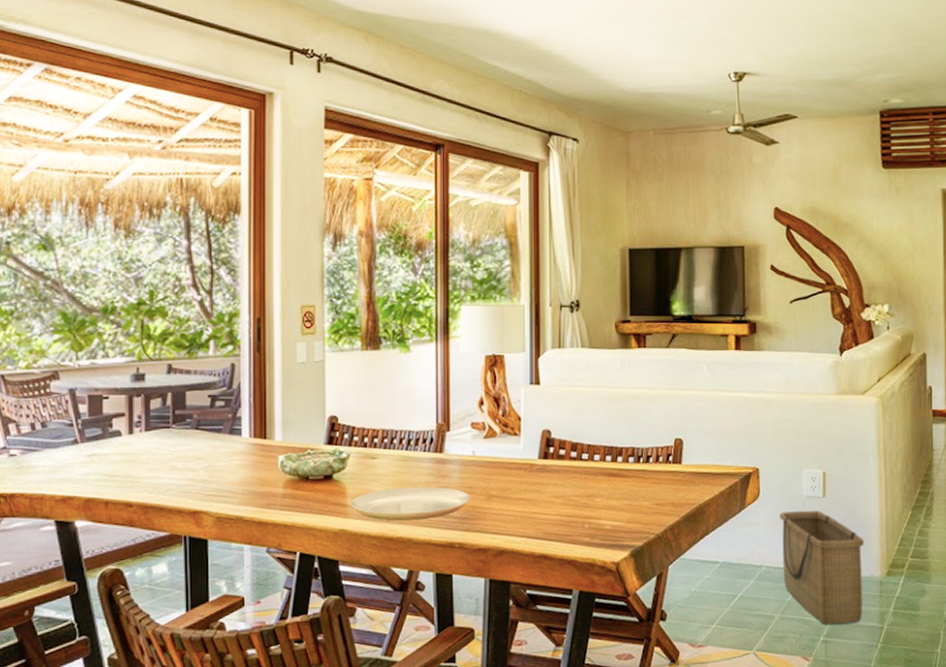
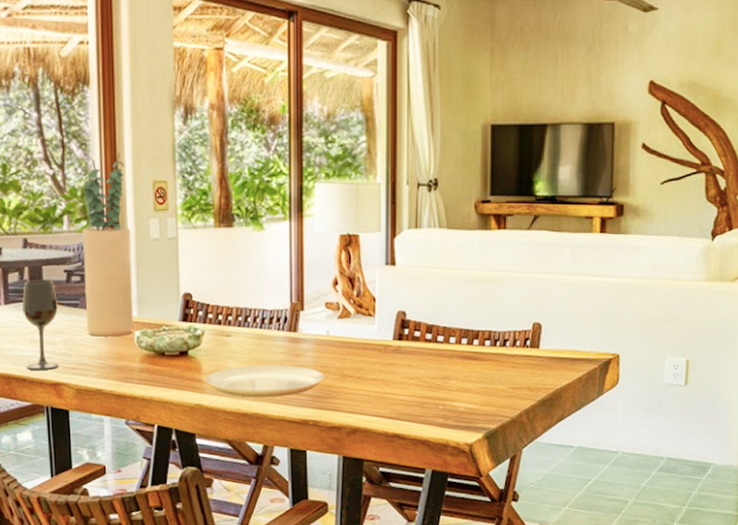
wine glass: none [162,405,200,498] -> present [21,279,59,370]
vase: none [228,278,278,462] -> present [83,153,134,337]
basket: present [780,510,865,625] -> none [639,398,726,511]

